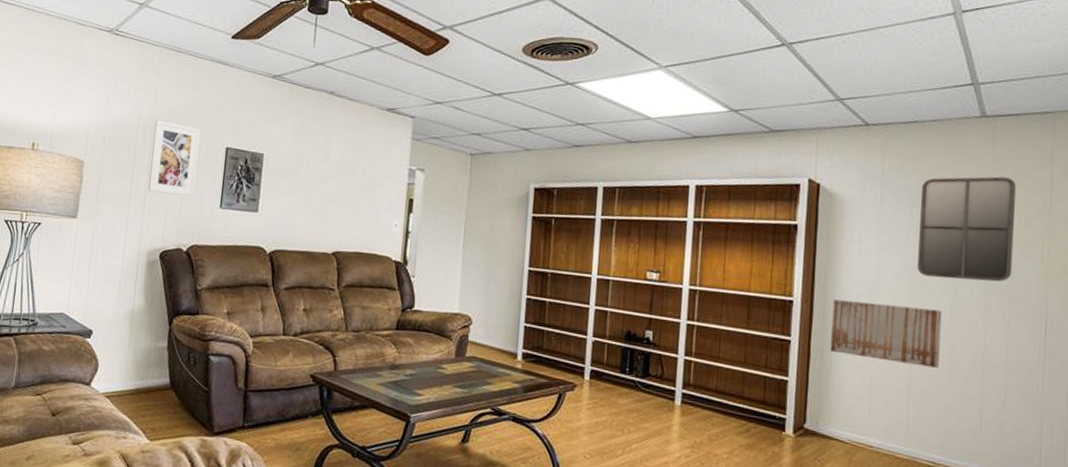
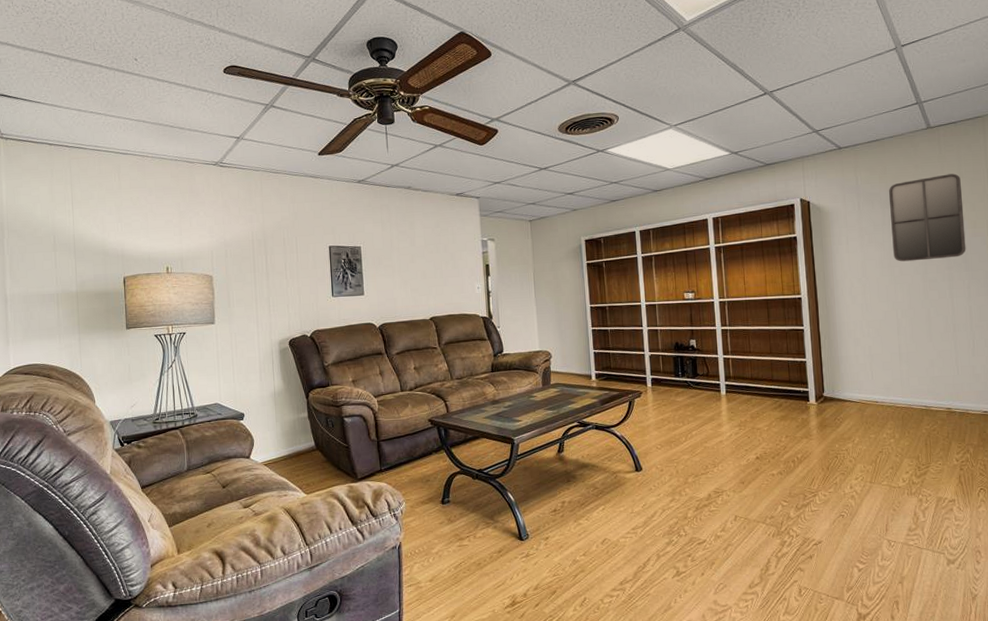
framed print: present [148,120,201,197] -> none [266,232,309,293]
wall art: present [830,299,942,368] -> none [832,286,920,334]

